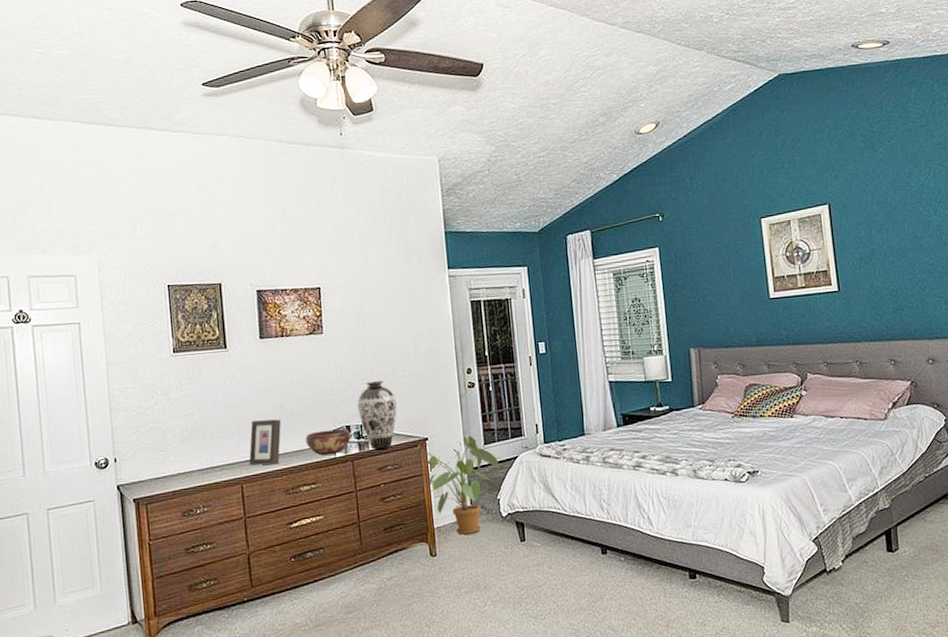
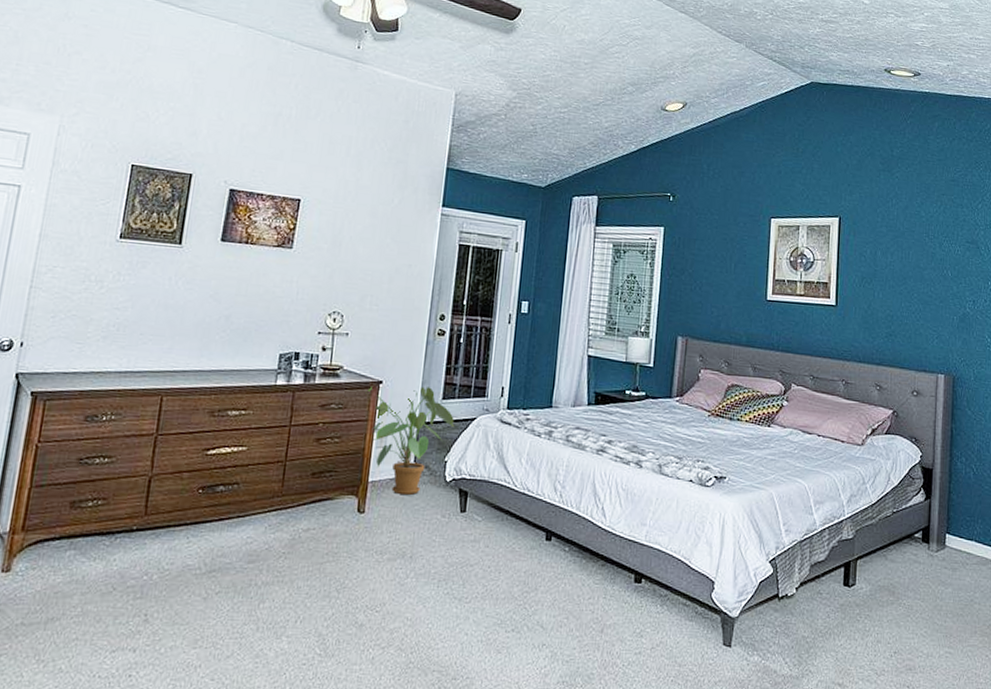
picture frame: present [249,419,282,465] -> none [175,327,225,381]
decorative bowl: present [305,428,351,455] -> none [245,352,298,380]
decorative vase: present [357,380,397,450] -> none [311,309,357,385]

